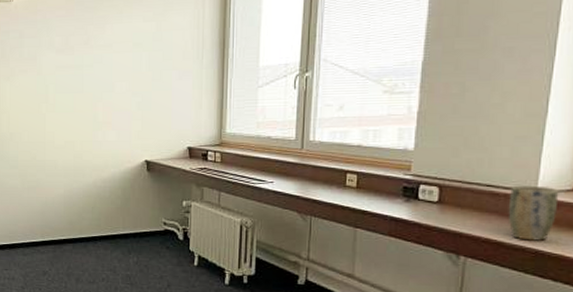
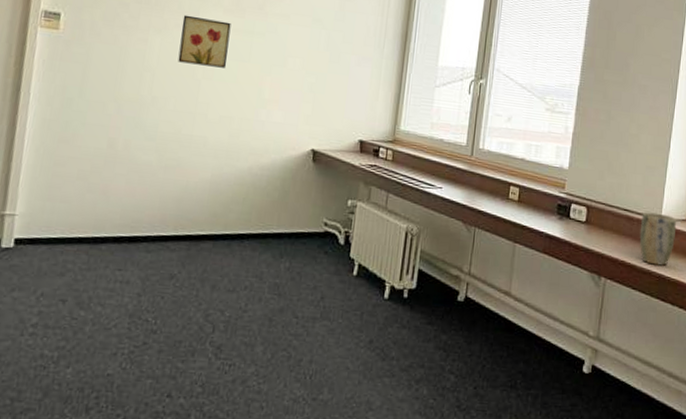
wall art: none [24,60,64,102] -> present [177,15,231,68]

